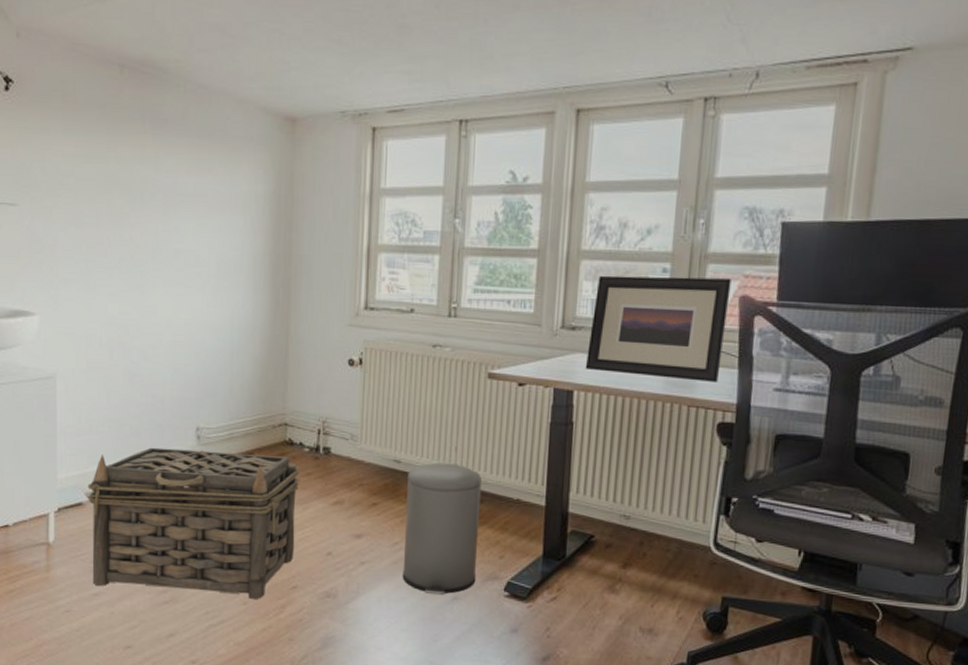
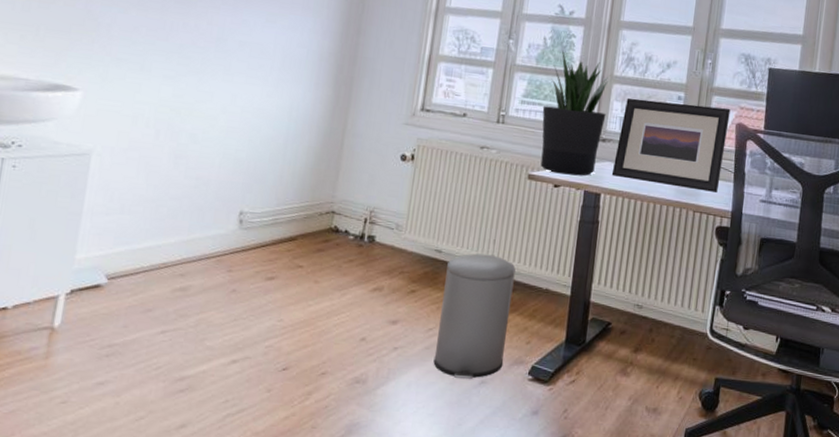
basket: present [87,447,299,600] -> none [98,229,342,387]
planter: none [499,226,576,371] -> present [540,51,610,176]

